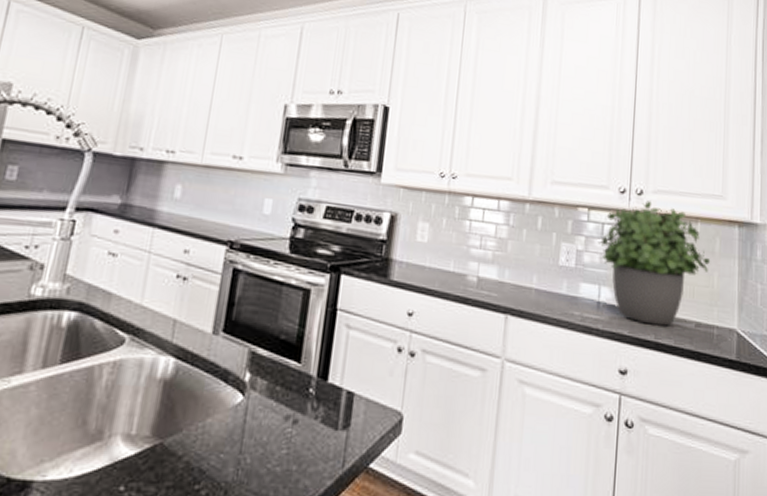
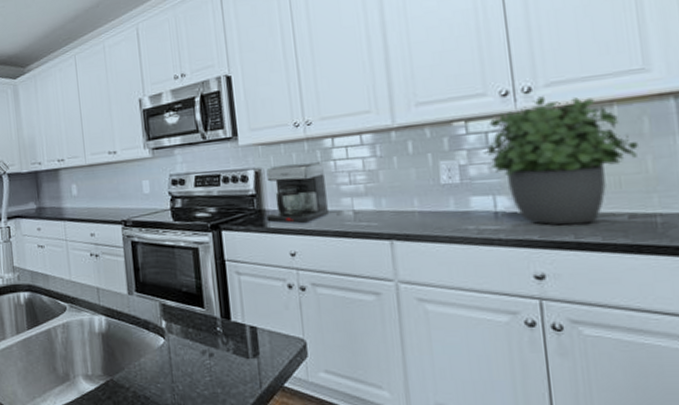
coffee maker: none [391,213,459,283] -> present [266,162,328,224]

